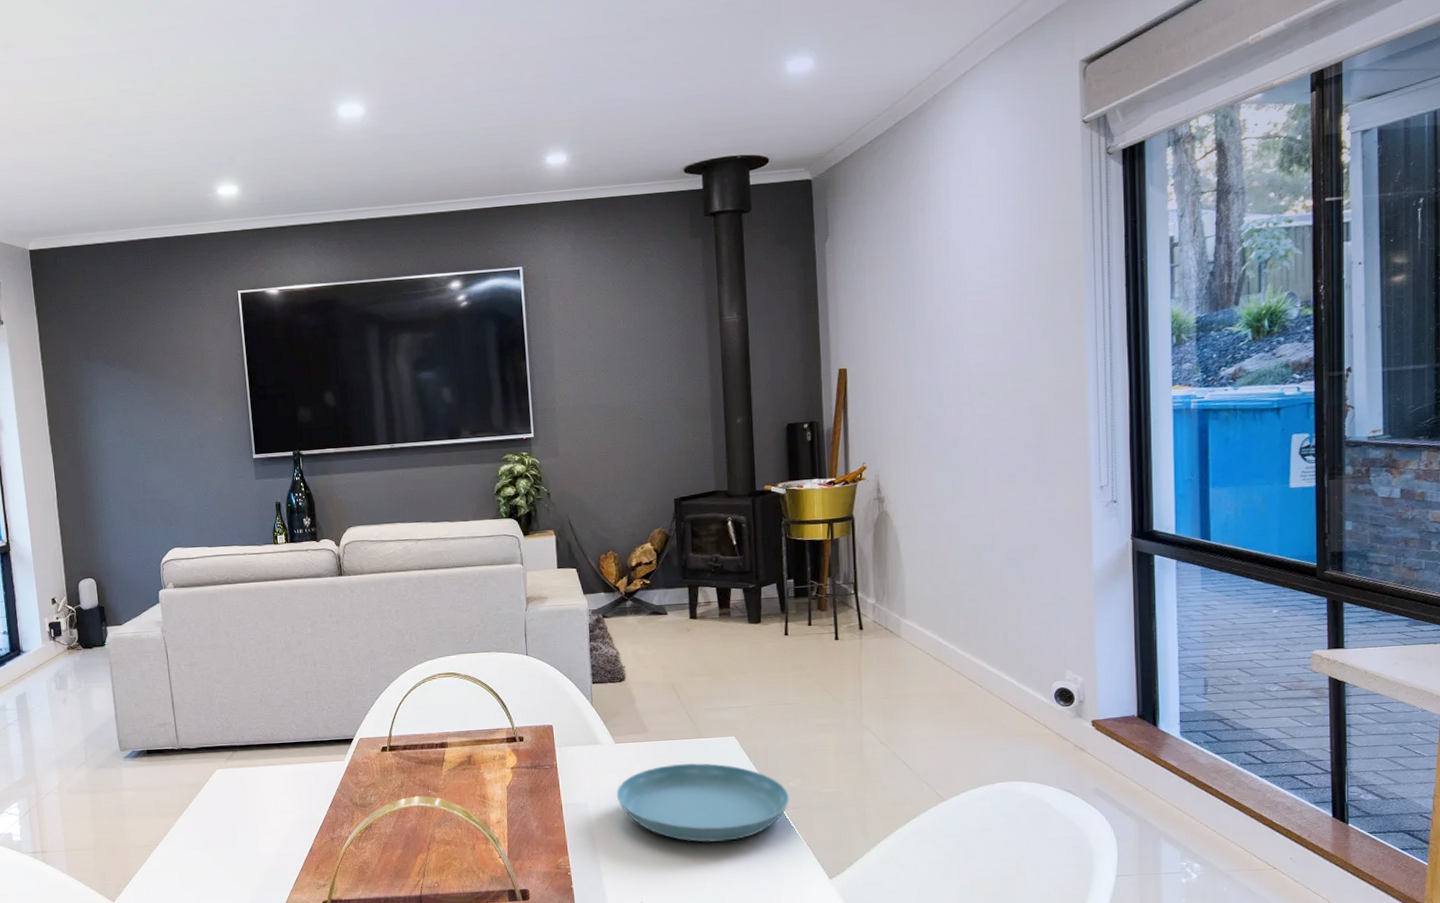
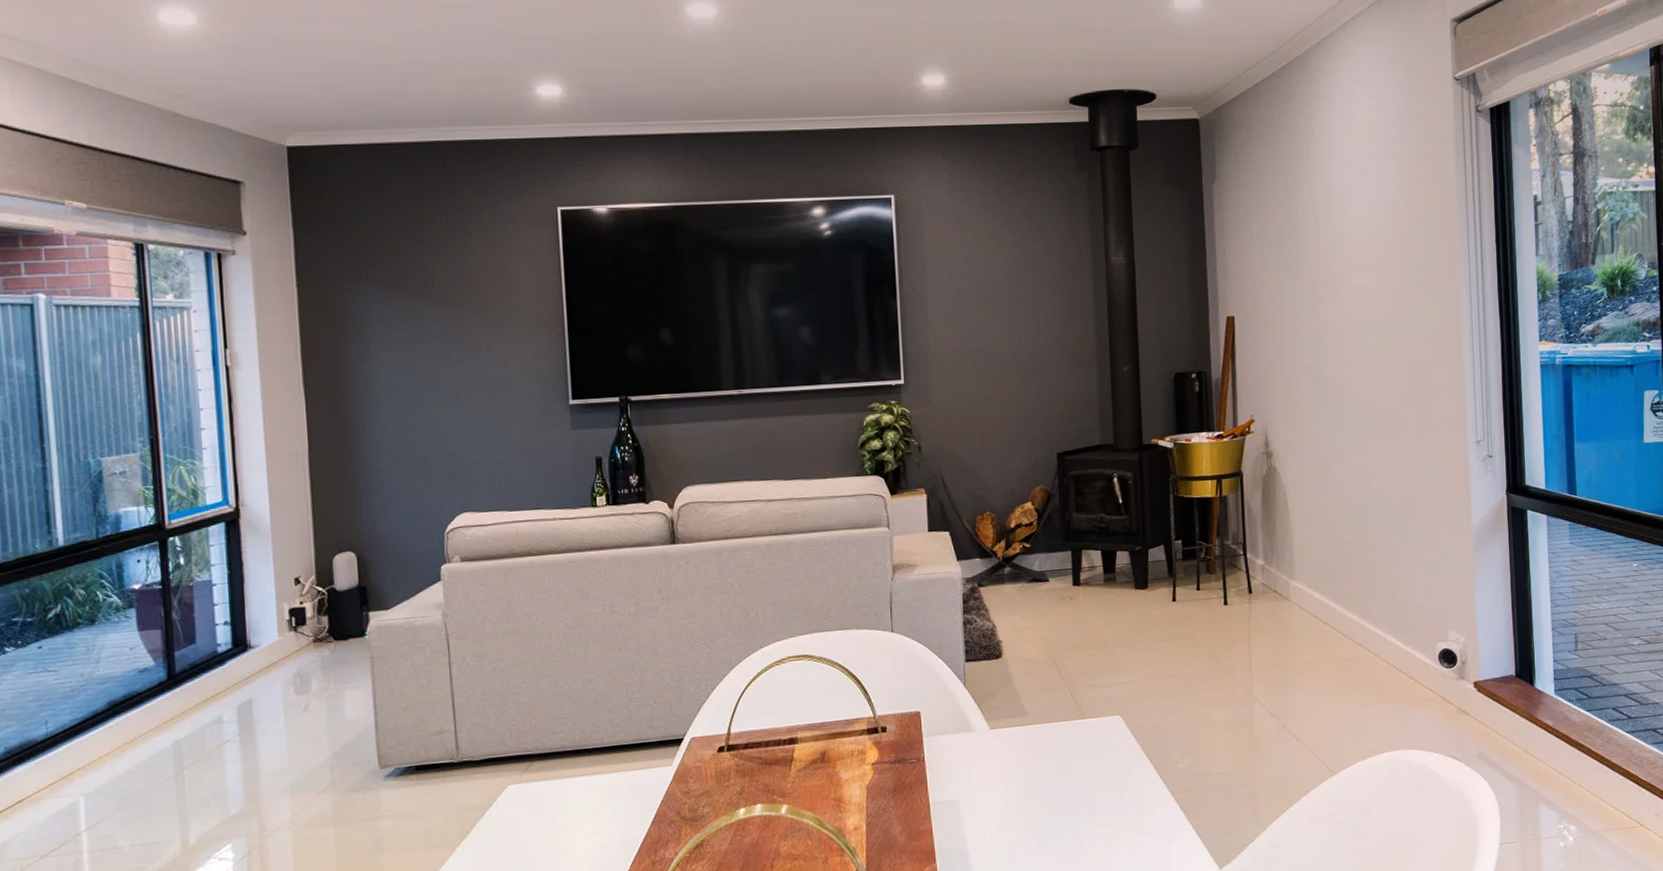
saucer: present [616,762,790,843] -> none [991,747,1178,837]

